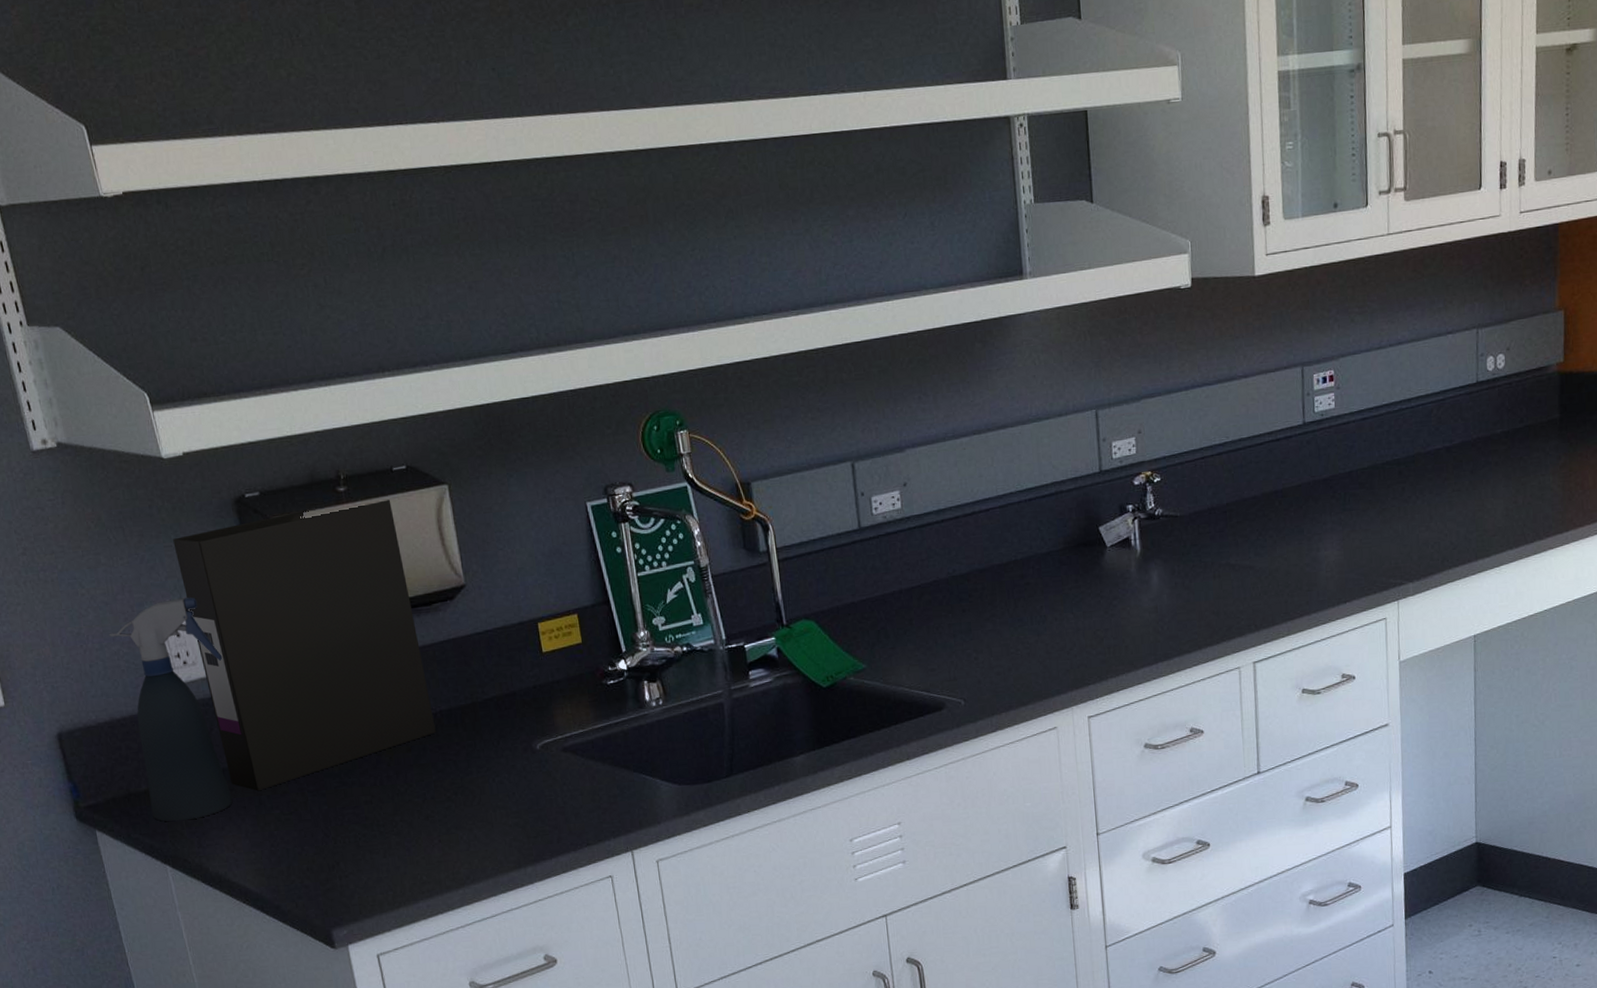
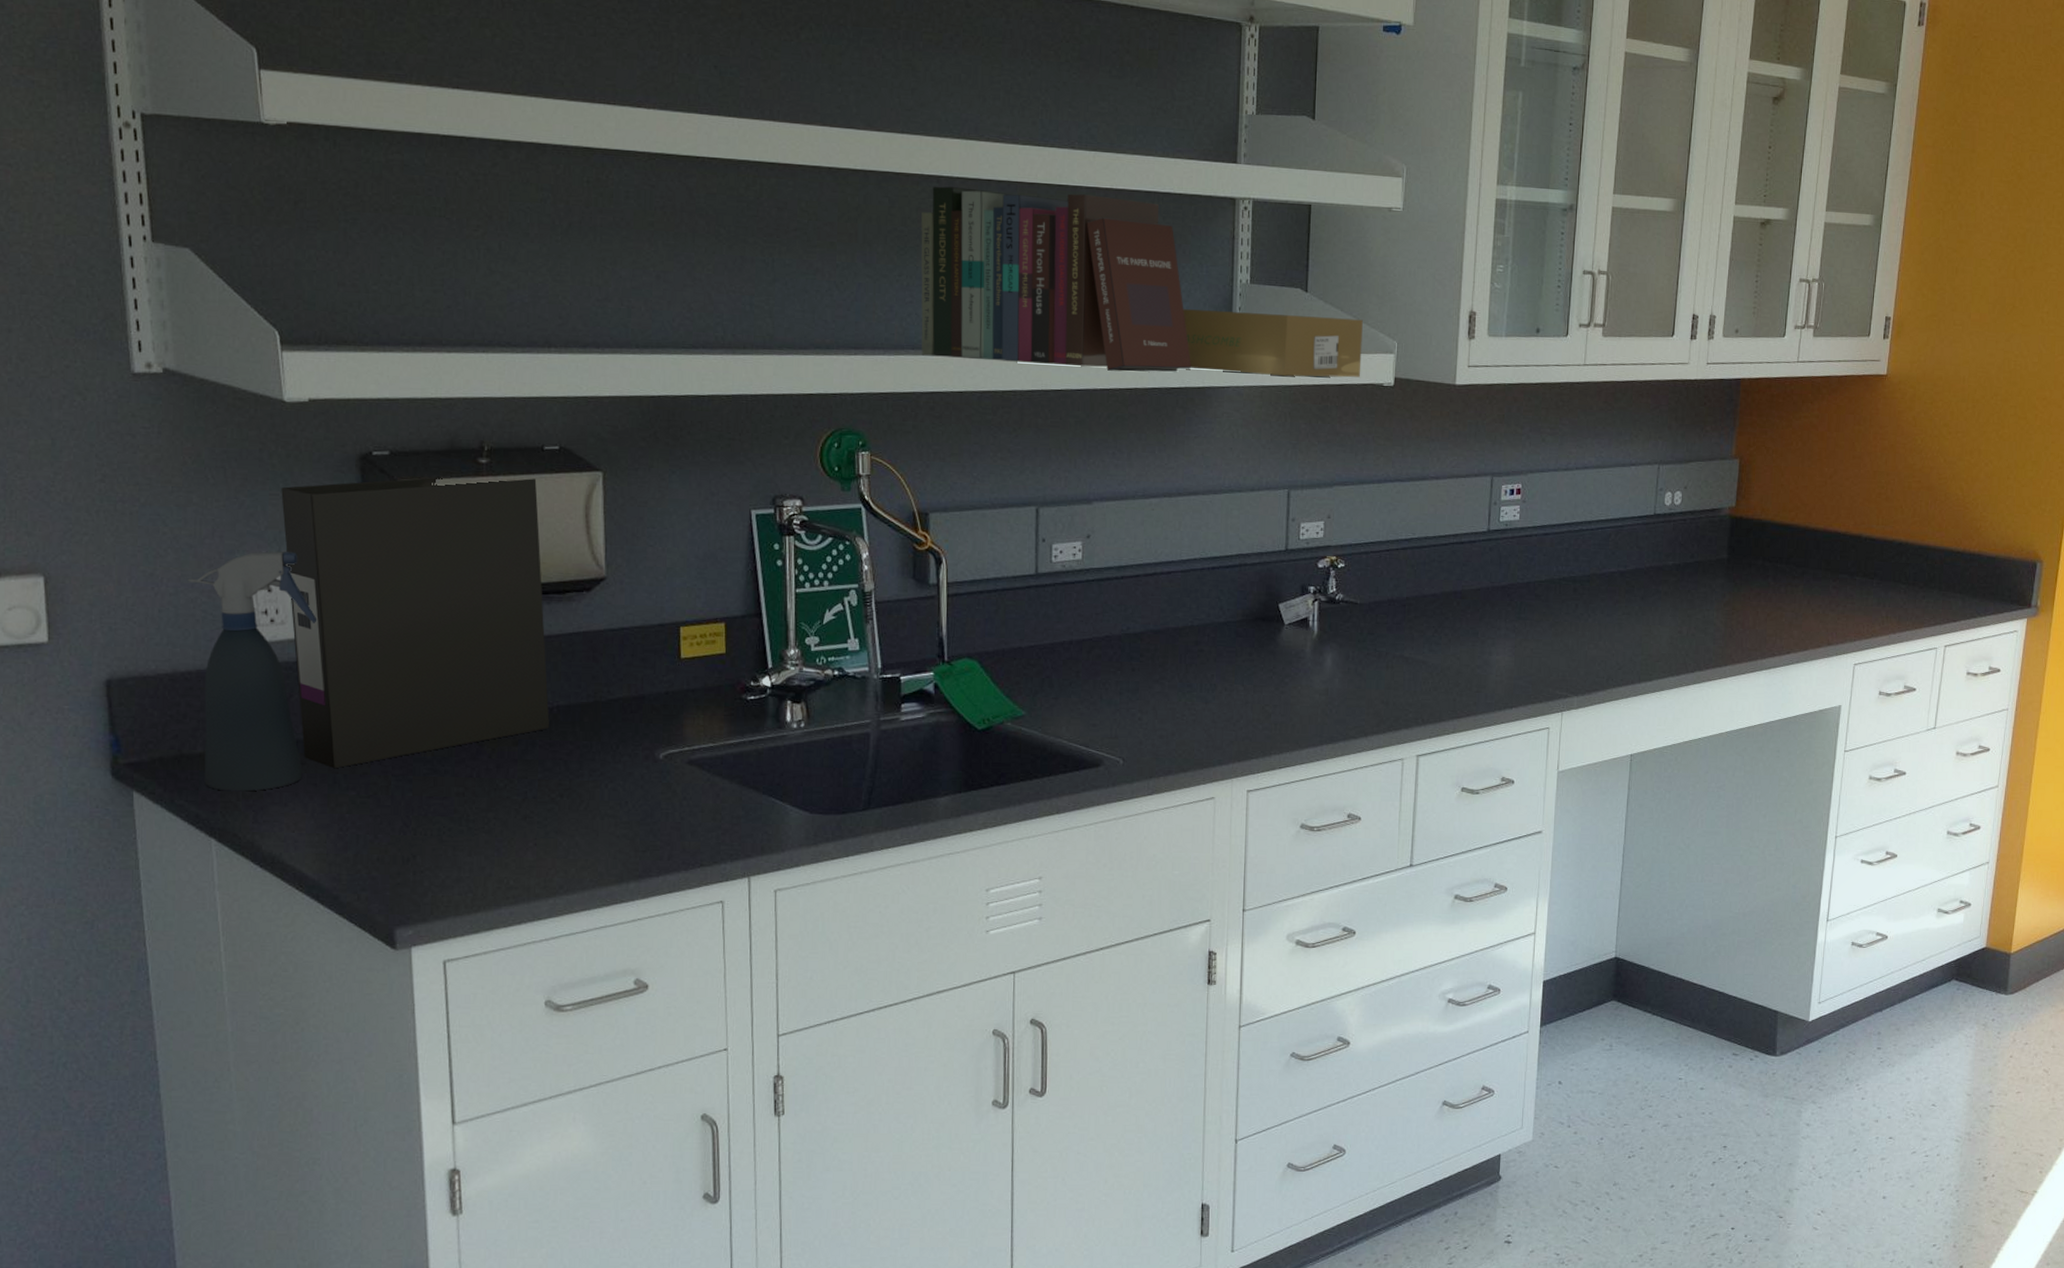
books: none [705,135,986,327] -> present [921,186,1192,372]
box: none [970,223,1157,300] -> present [1183,309,1363,378]

